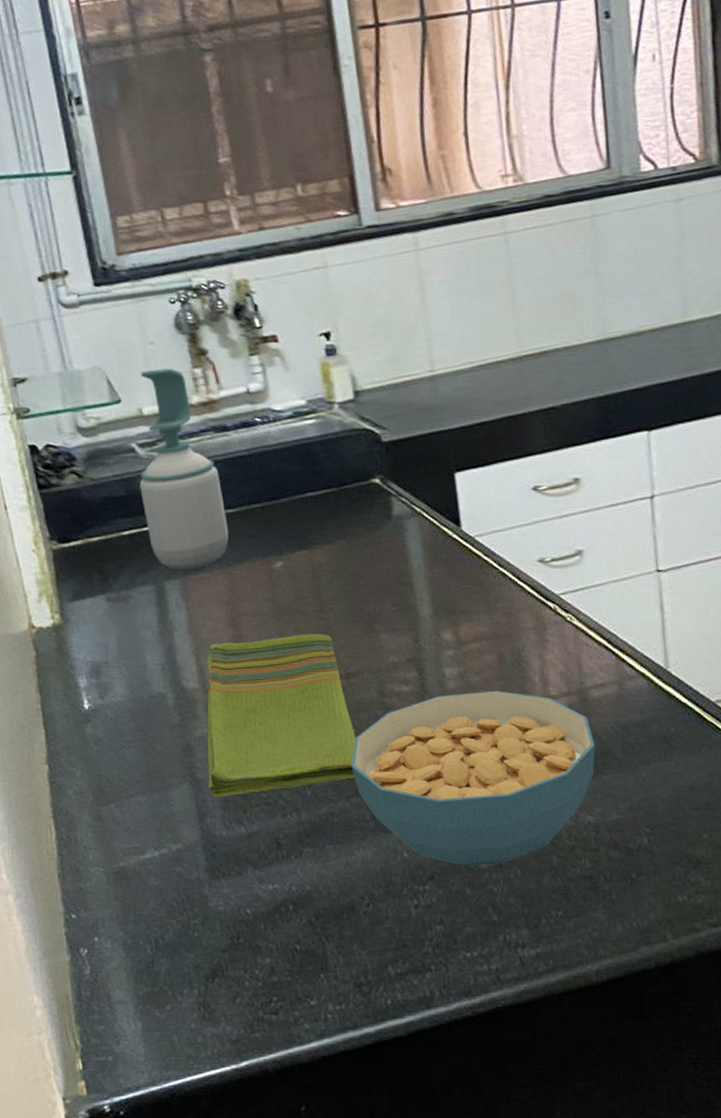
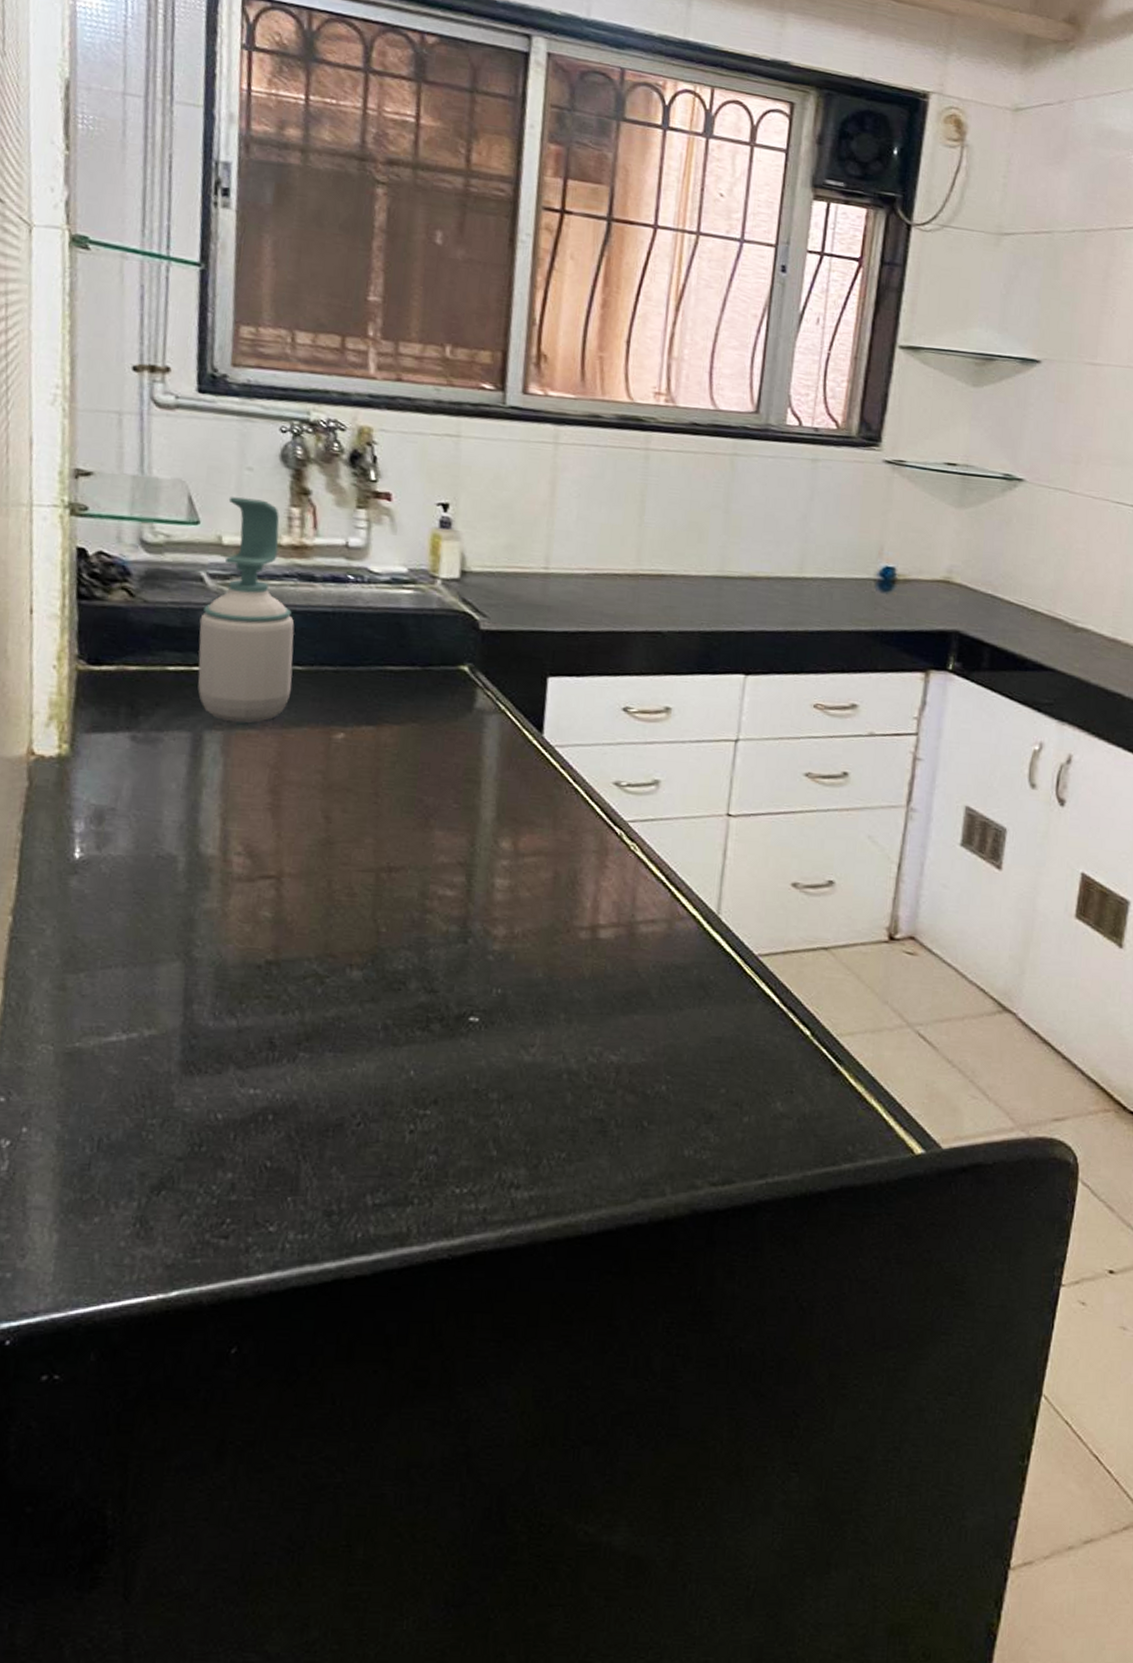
dish towel: present [207,633,357,797] -> none [203,810,385,983]
cereal bowl: present [350,691,596,867] -> none [372,906,633,1096]

